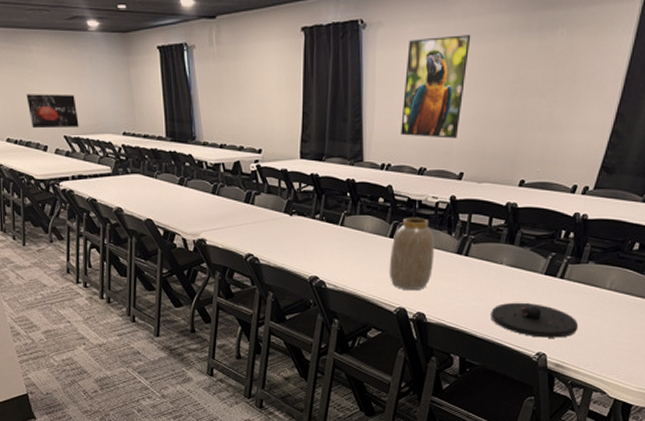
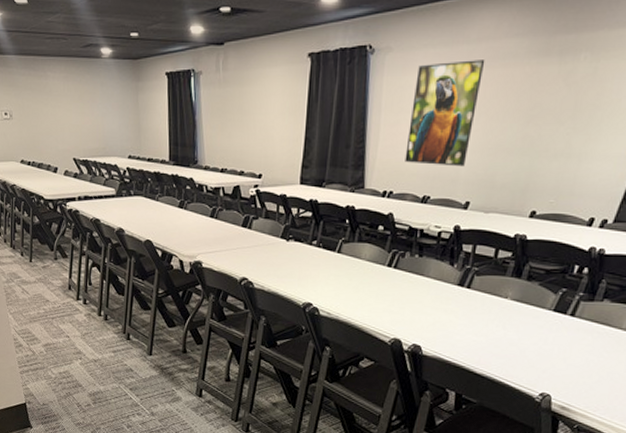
wall art: present [26,94,79,129] -> none [41,118,88,151]
vase: present [389,217,435,290] -> none [385,246,435,321]
plate: present [491,302,579,338] -> none [492,338,589,379]

